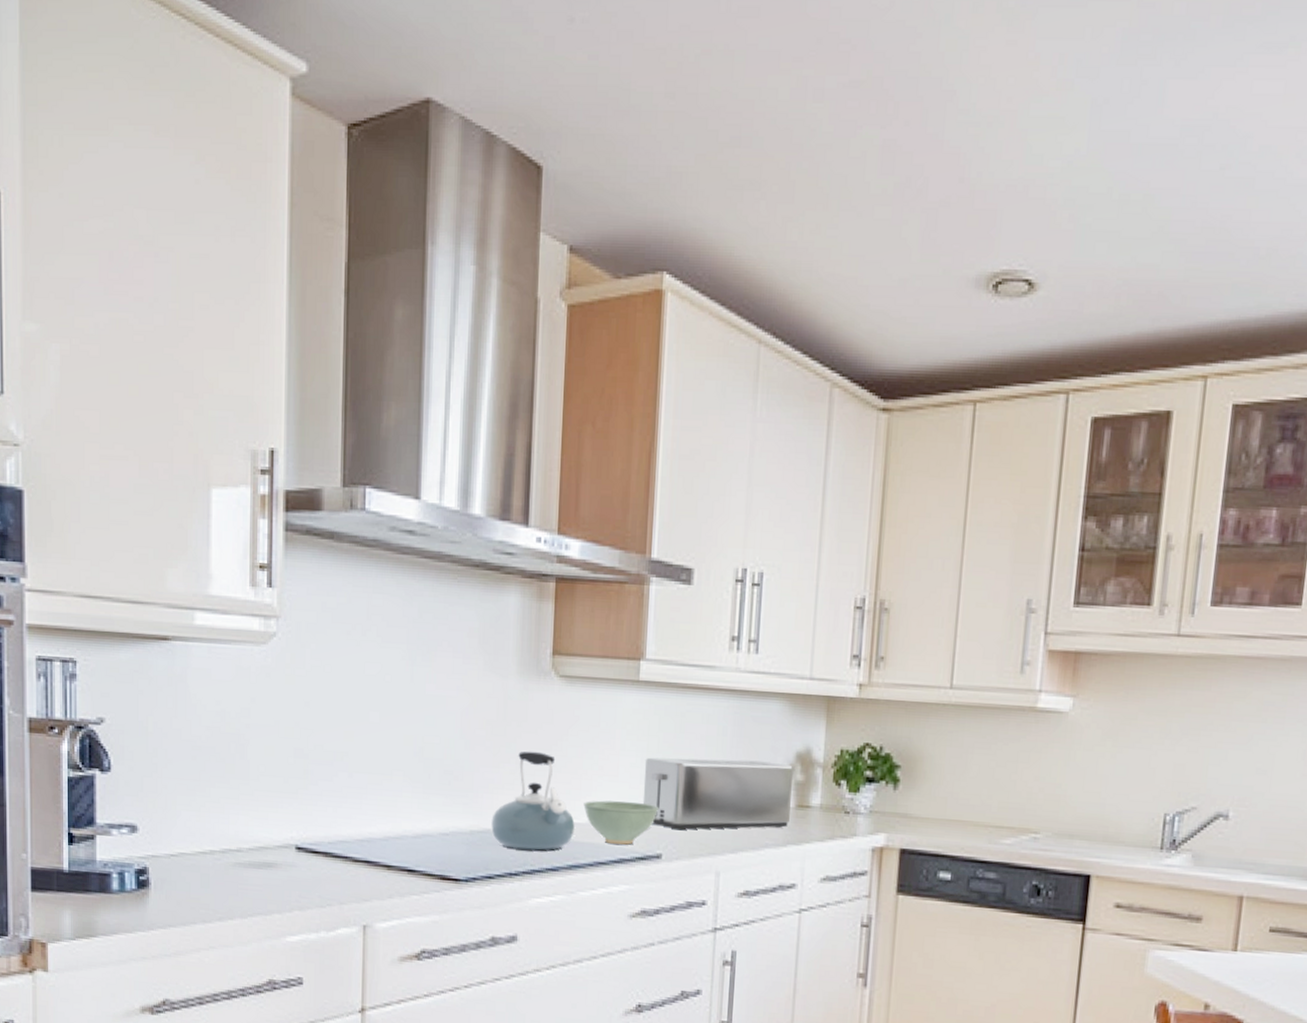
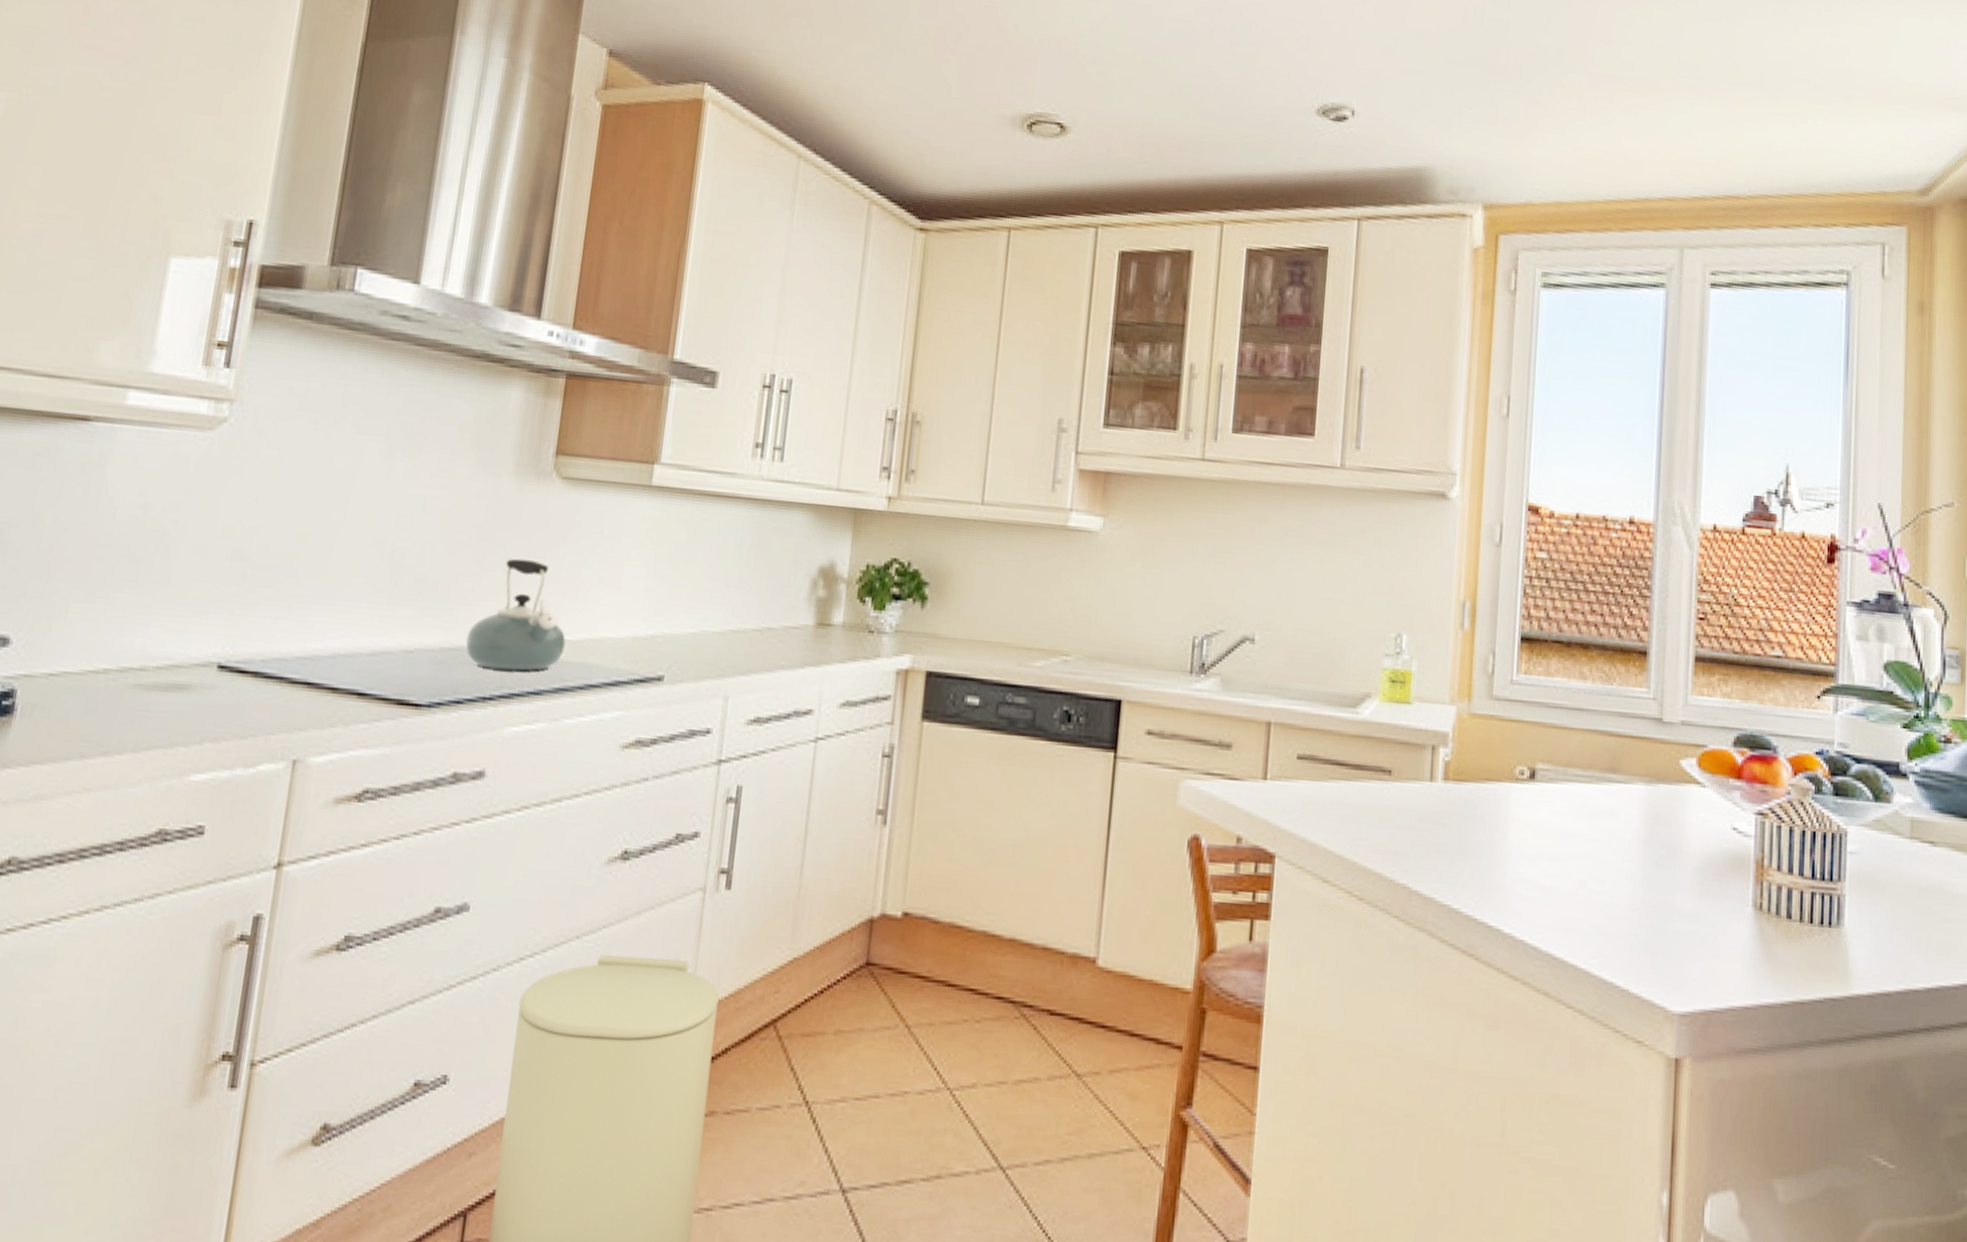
bowl: present [583,800,659,845] -> none [577,615,665,666]
toaster: present [642,757,794,831] -> none [646,568,816,650]

